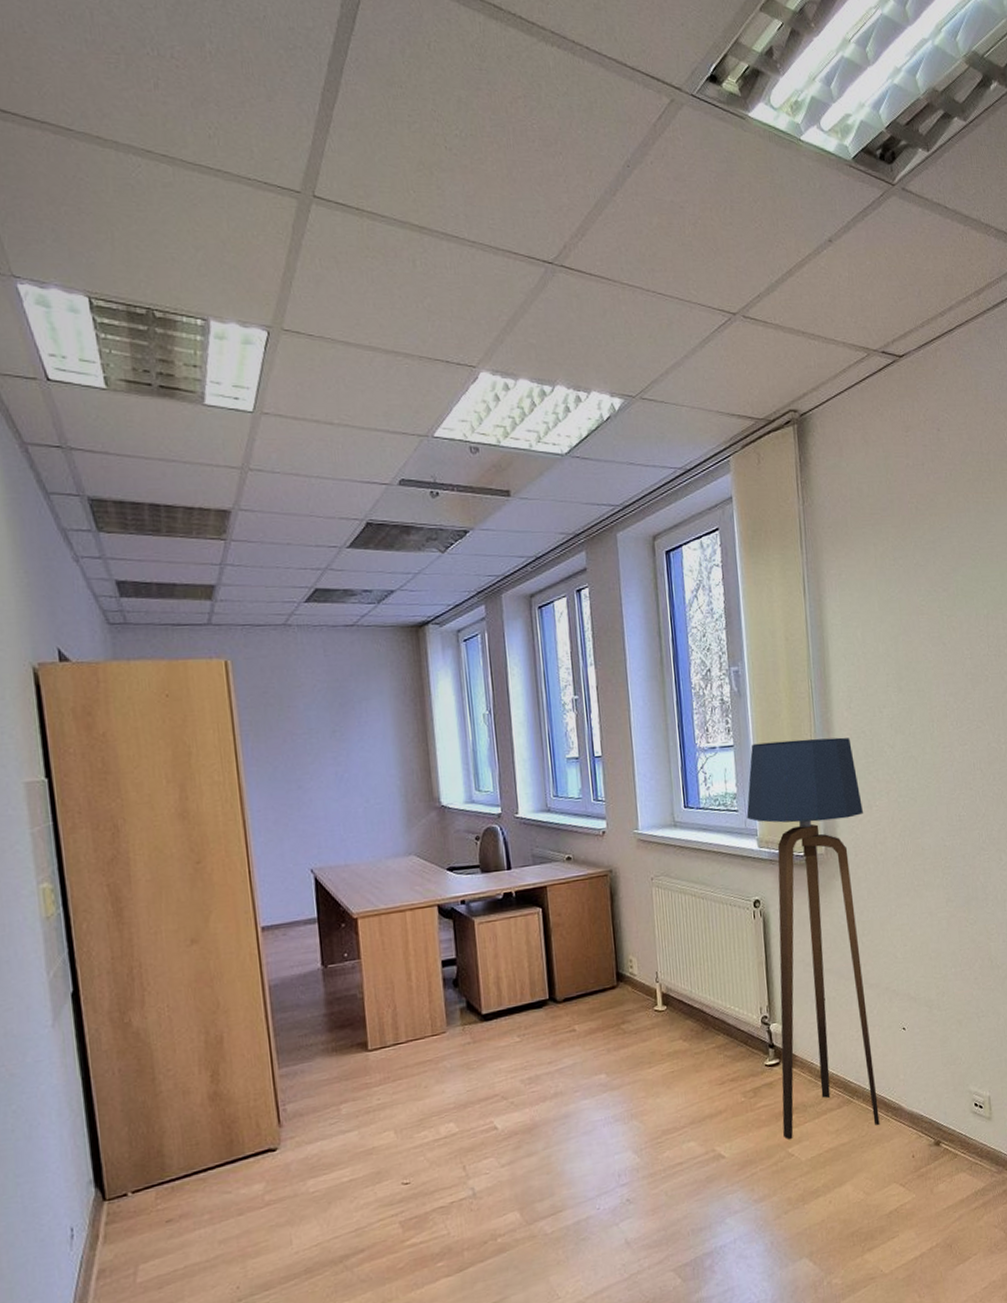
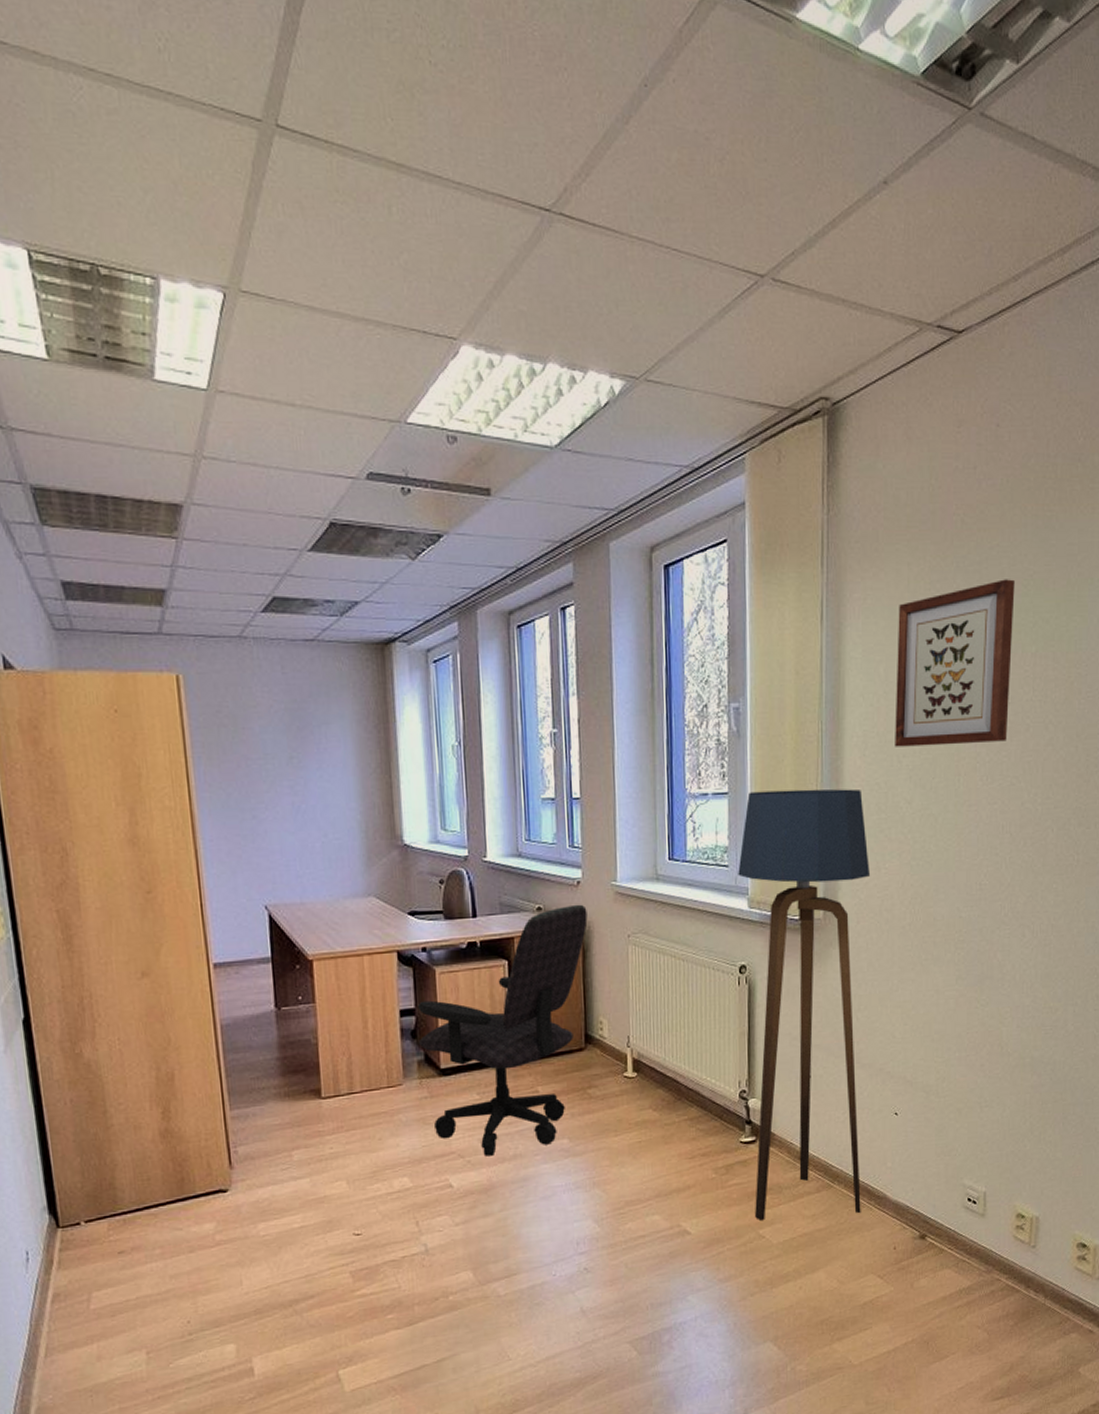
office chair: none [458,852,614,1097] -> present [417,904,588,1156]
wall art: none [869,554,971,700] -> present [895,579,1015,747]

